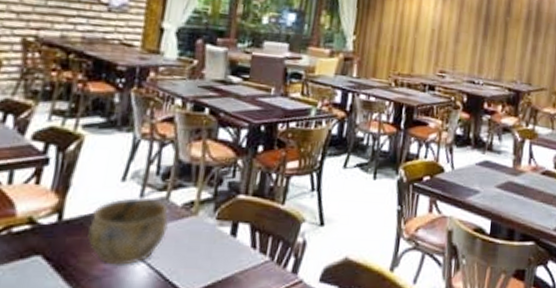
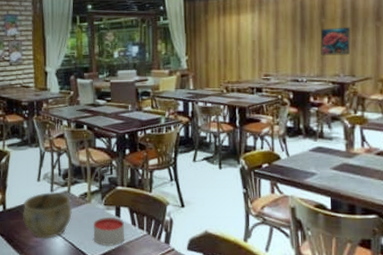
candle: none [193,235,241,276] -> present [93,217,124,246]
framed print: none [501,27,534,62] -> present [320,26,352,56]

